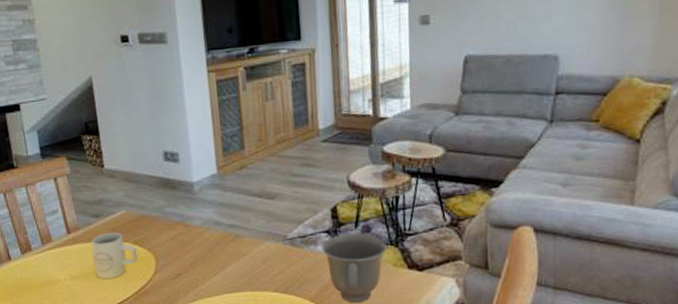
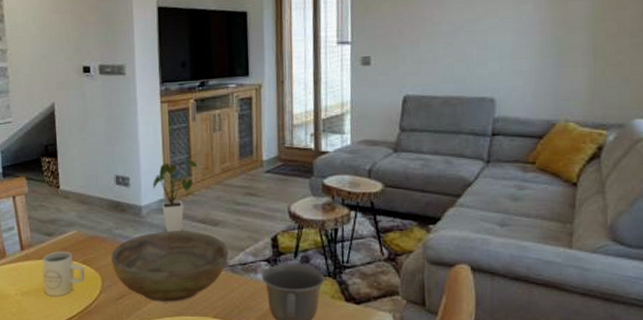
bowl: none [164,204,287,279] -> present [111,230,229,302]
house plant: none [204,130,251,208] -> present [153,158,198,232]

